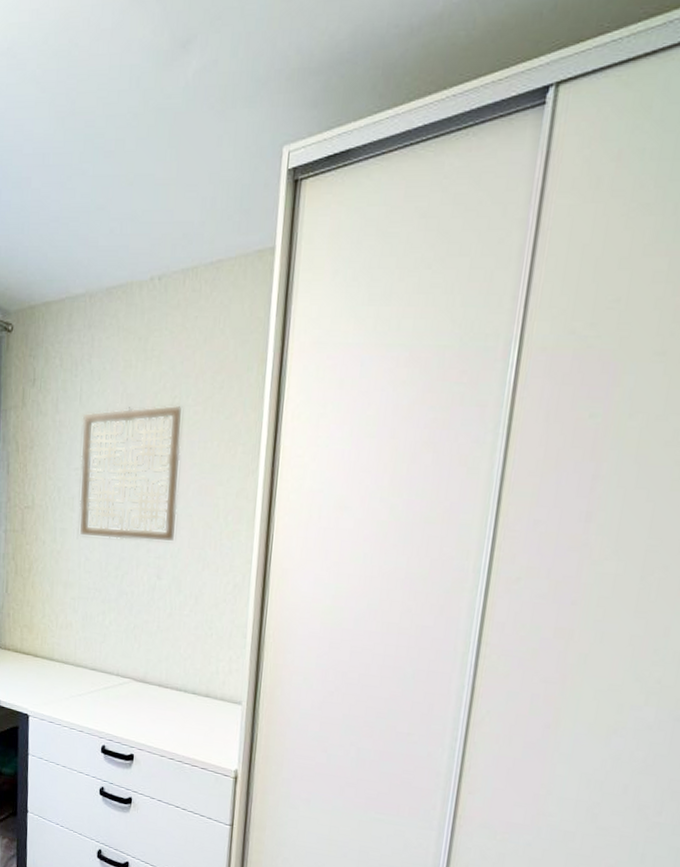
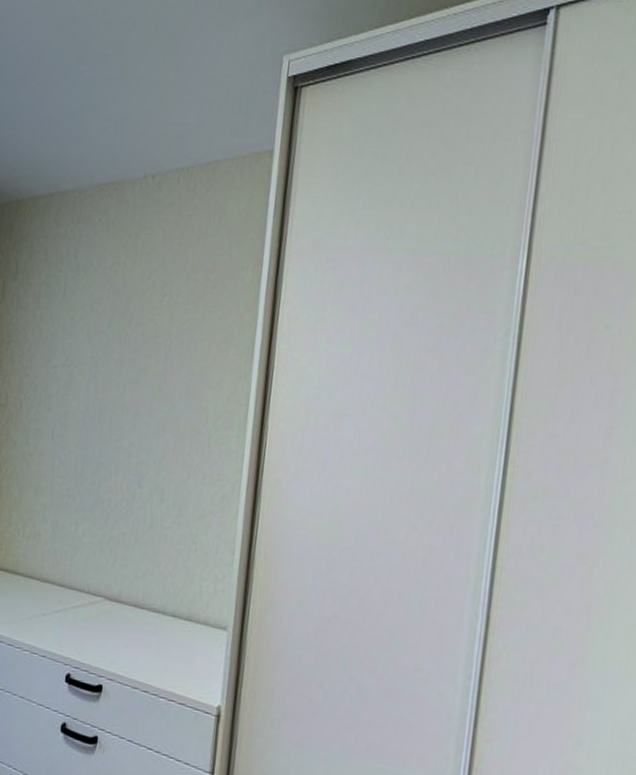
wall art: present [78,404,184,543] -> none [53,303,173,448]

